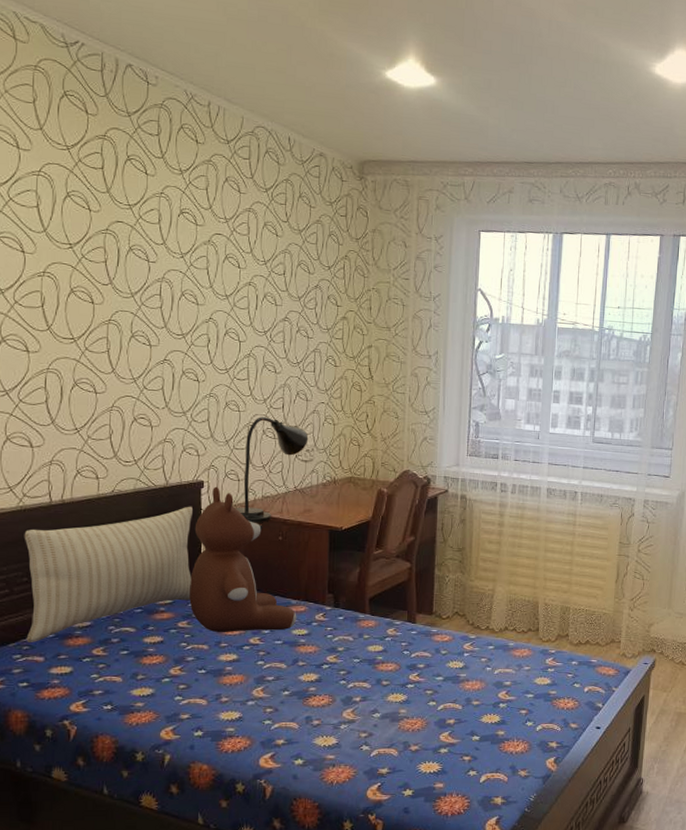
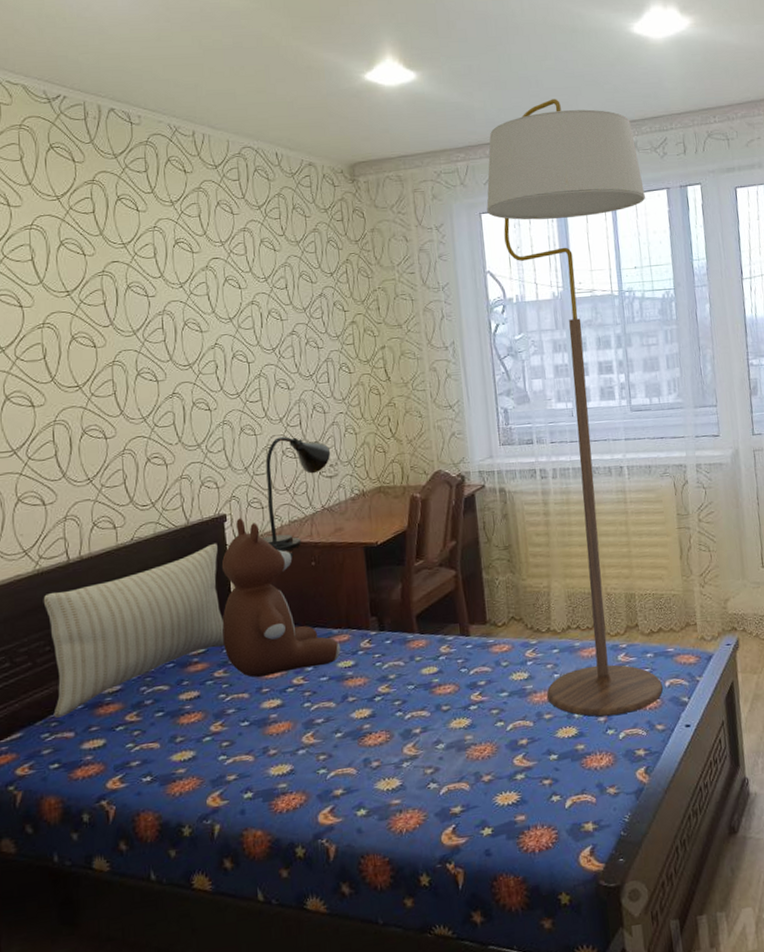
floor lamp: none [478,127,639,710] -> present [486,99,663,717]

